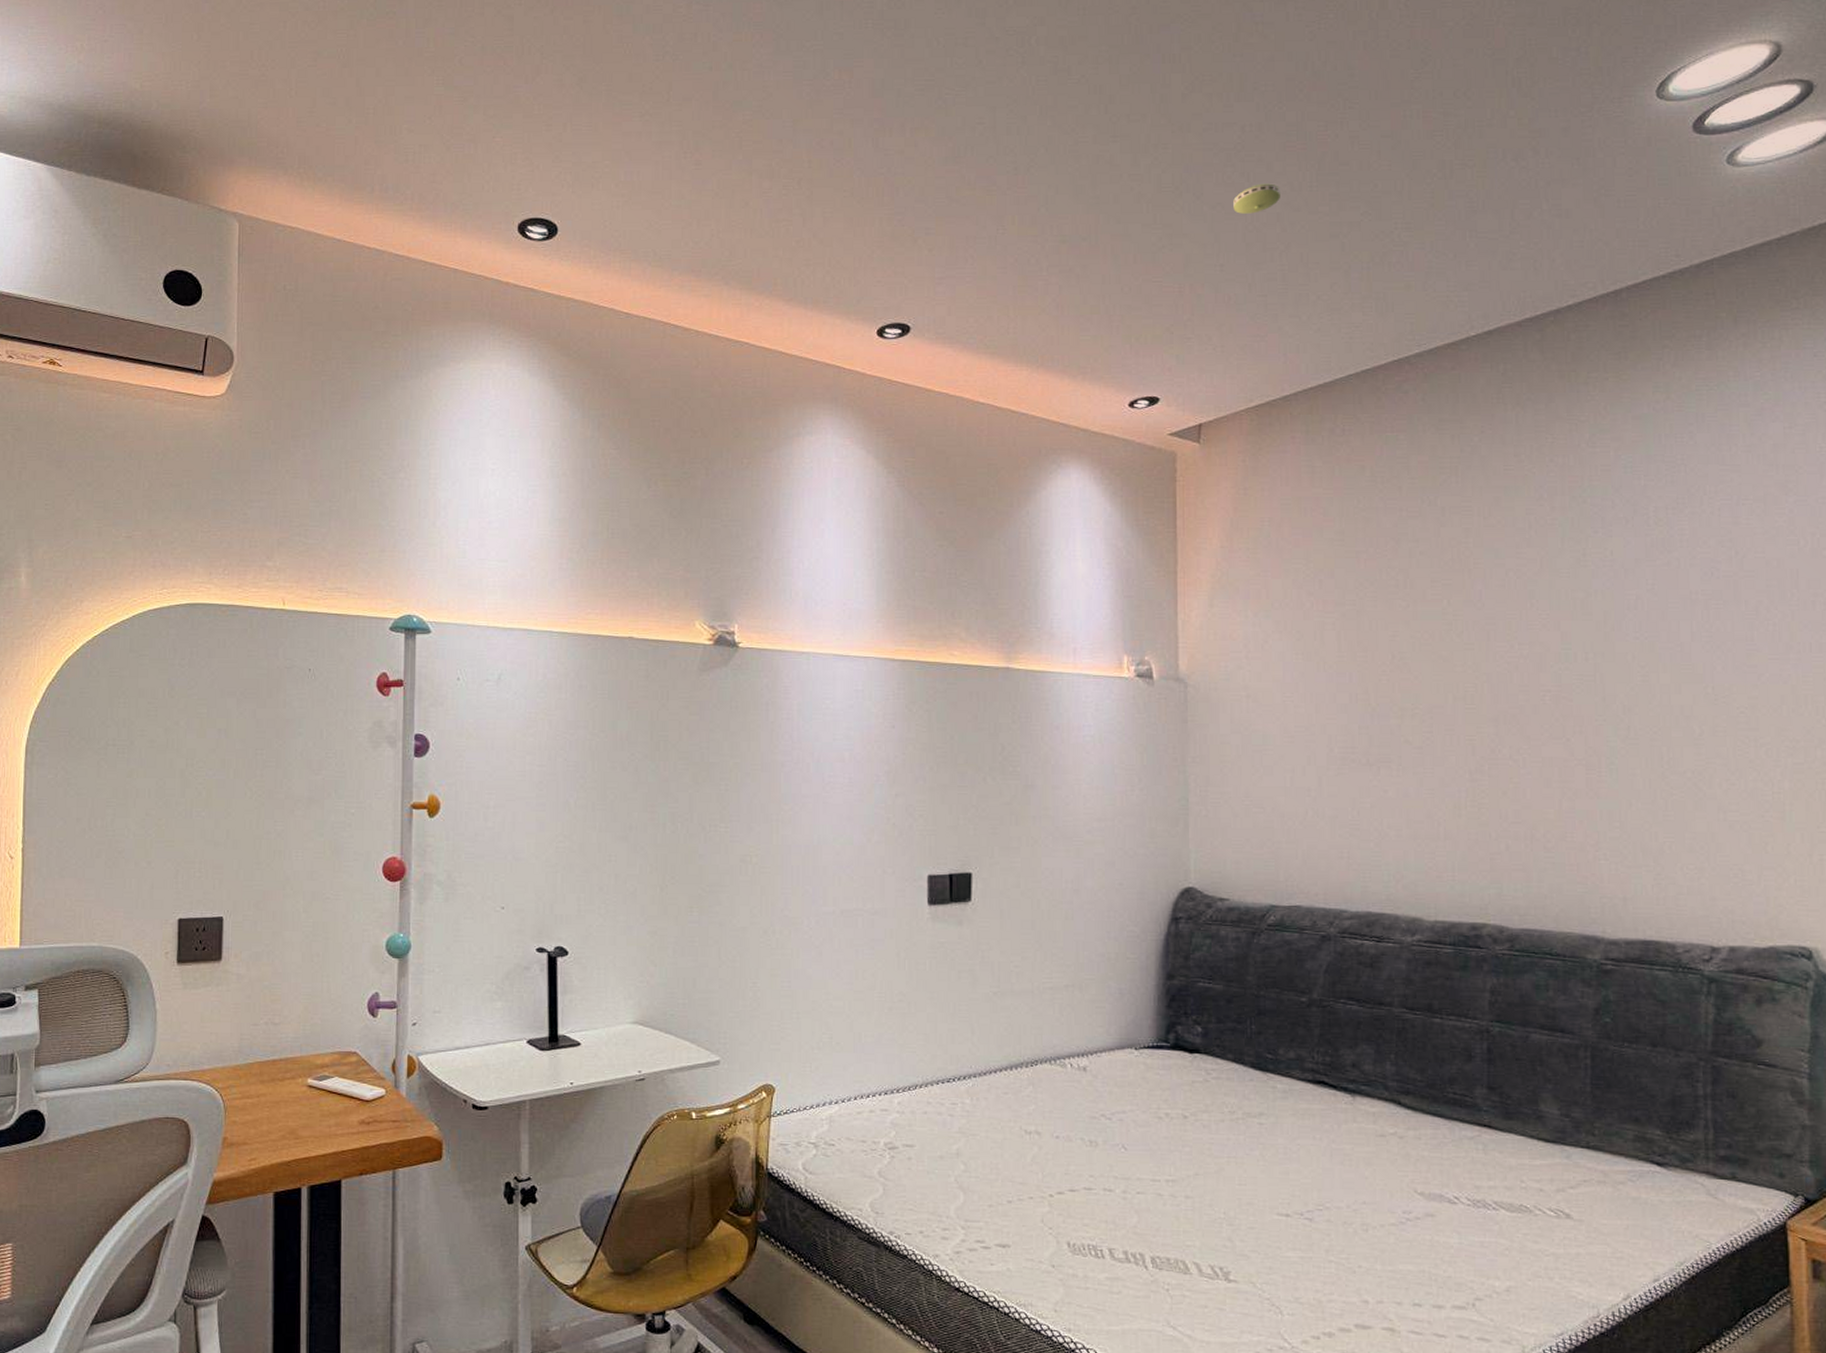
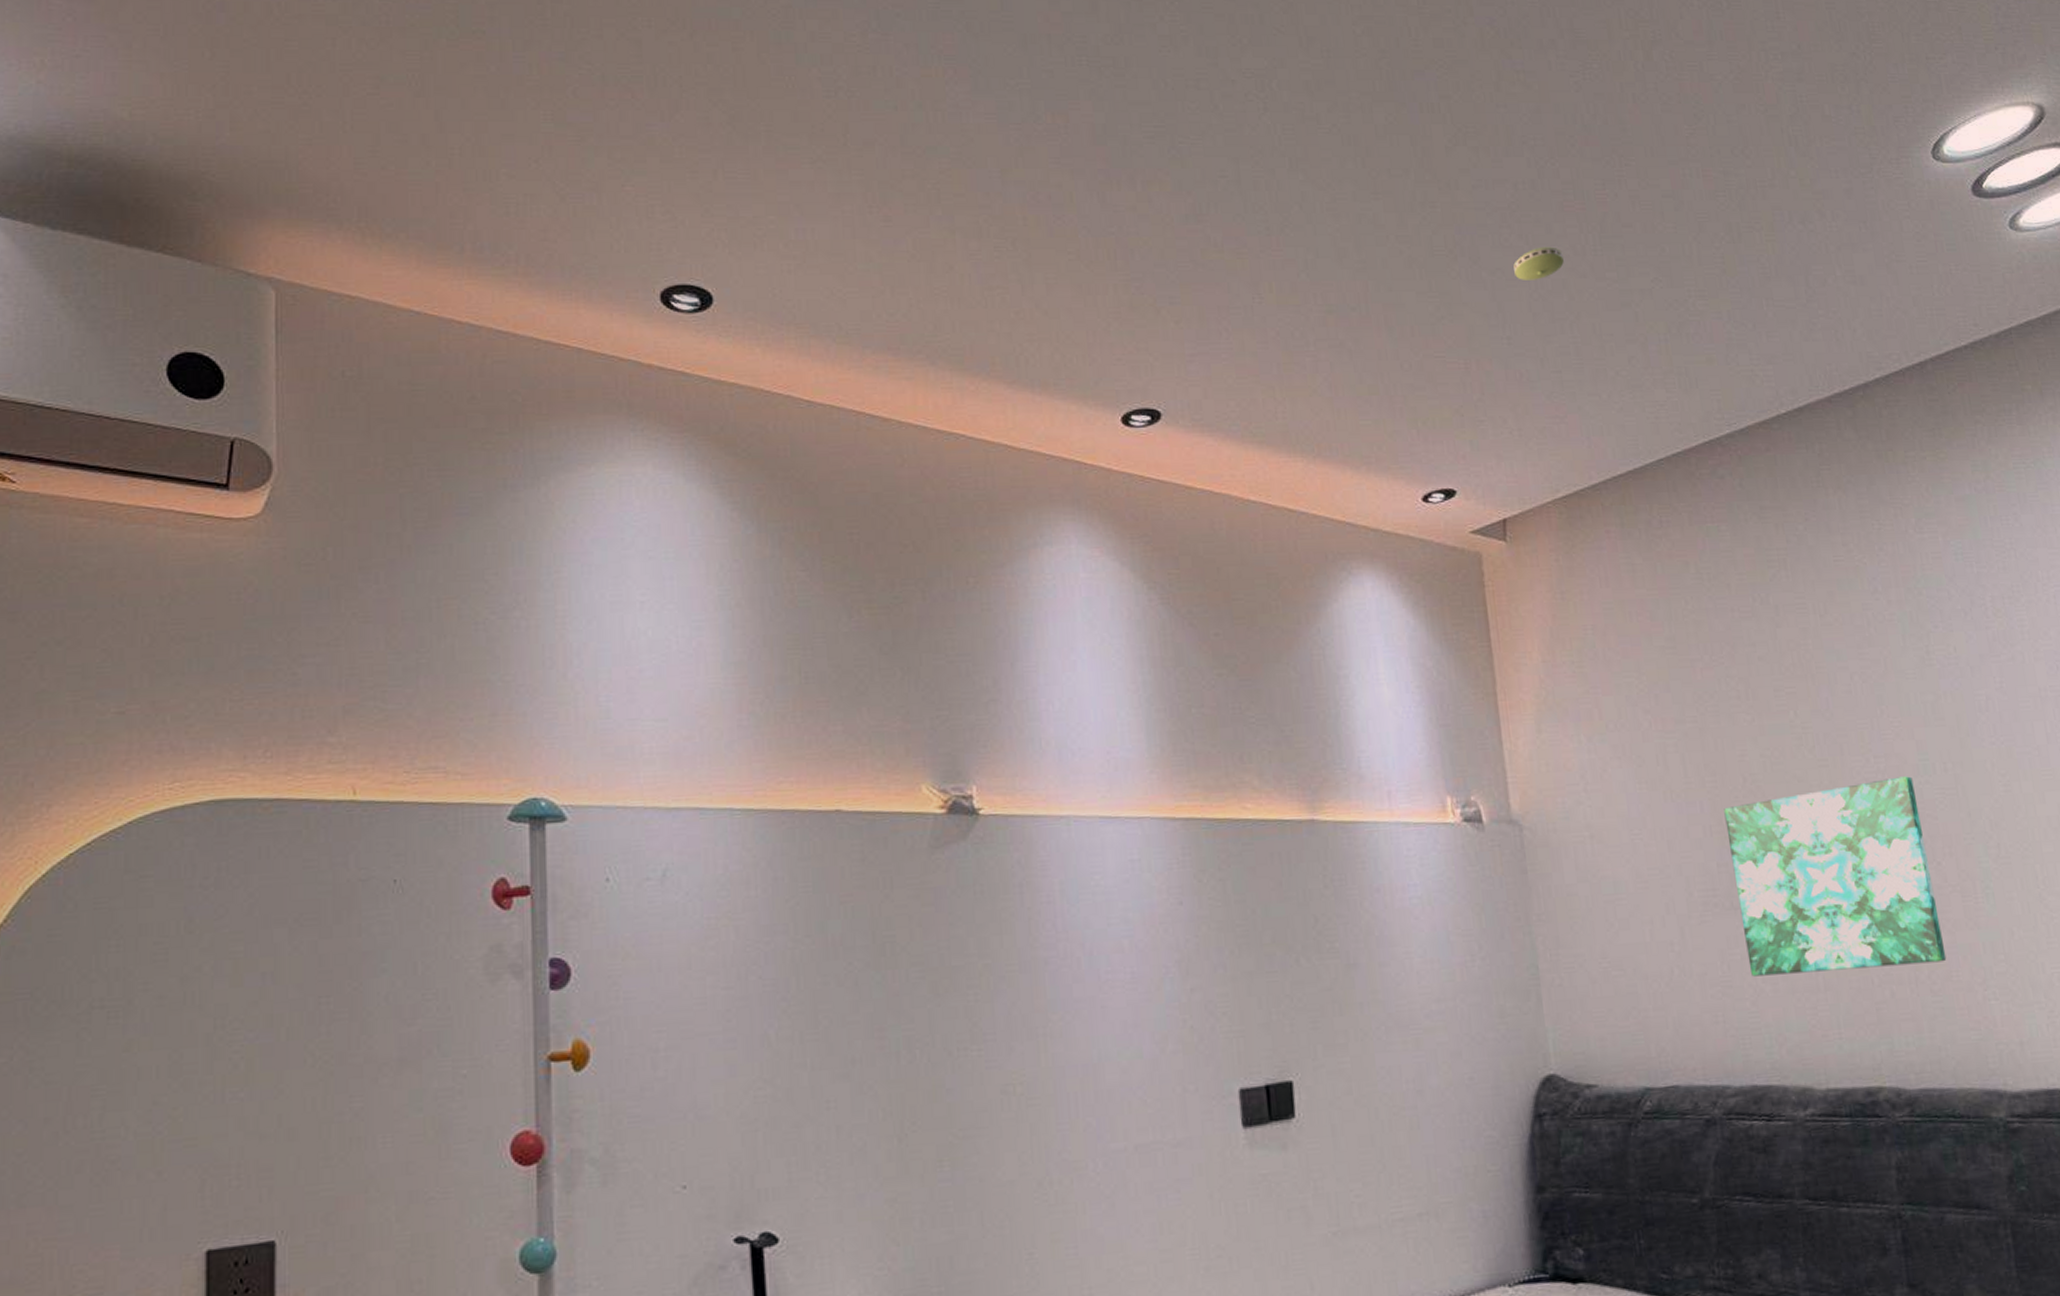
wall art: none [1371,662,1563,824] -> present [1724,776,1947,977]

